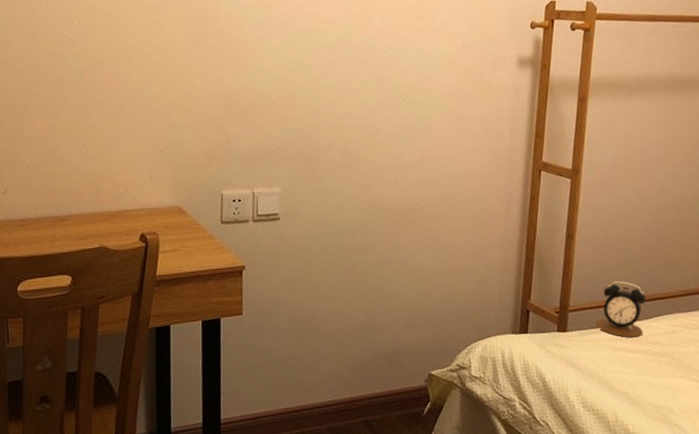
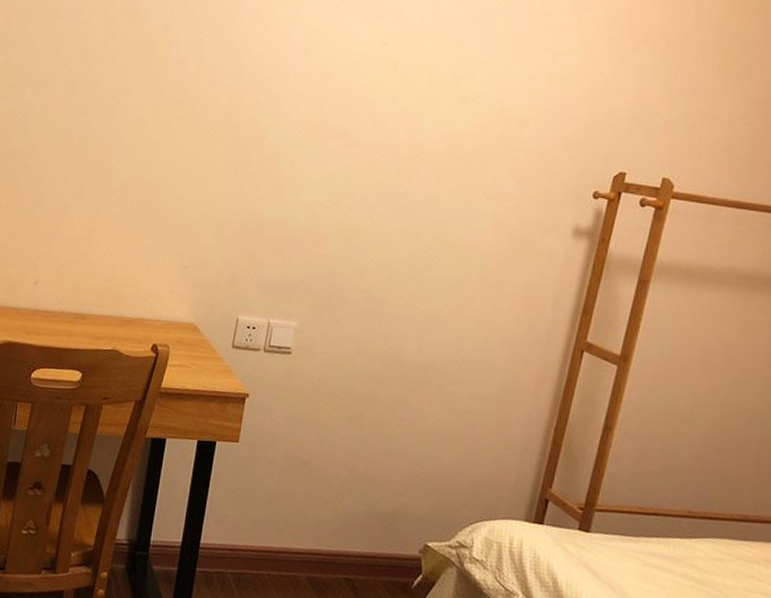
alarm clock: present [595,280,647,338] -> none [625,487,693,556]

